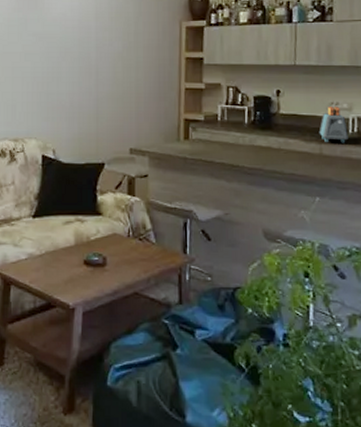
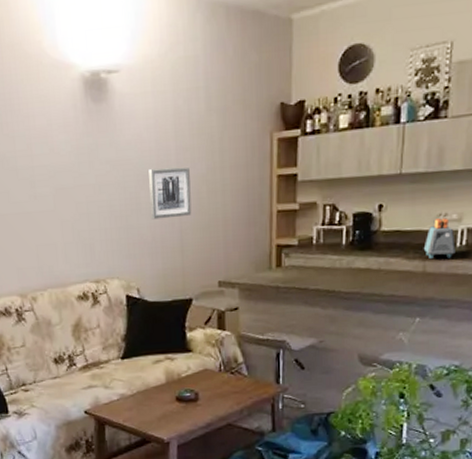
wall art: none [69,44,108,88] -> present [149,167,192,220]

